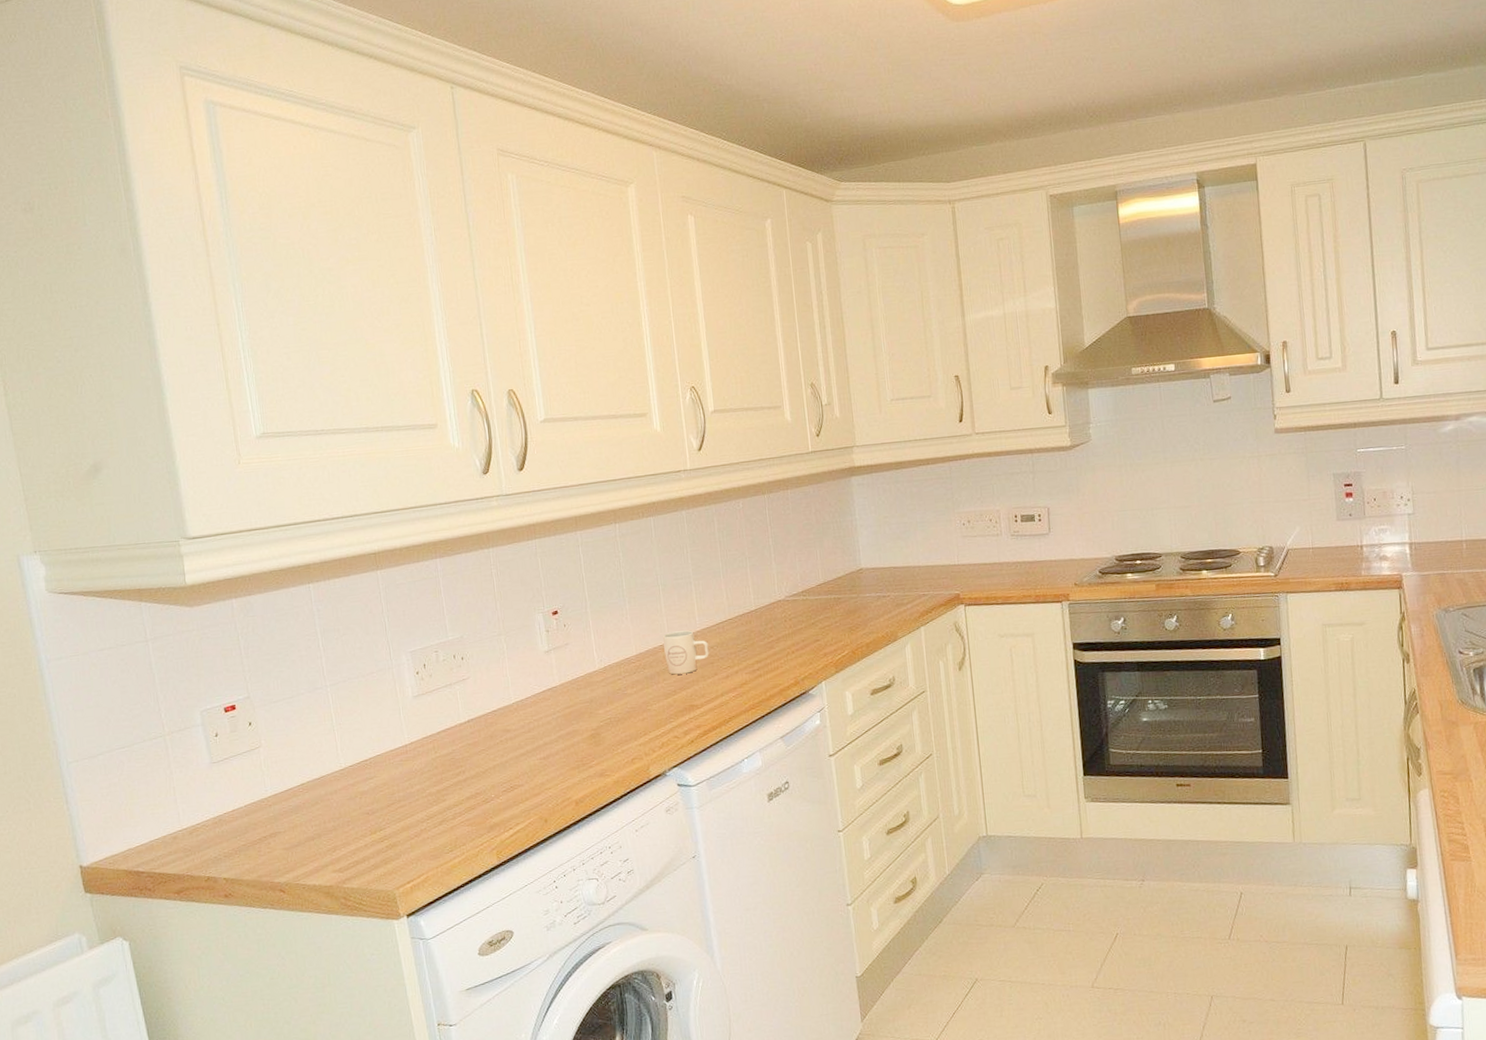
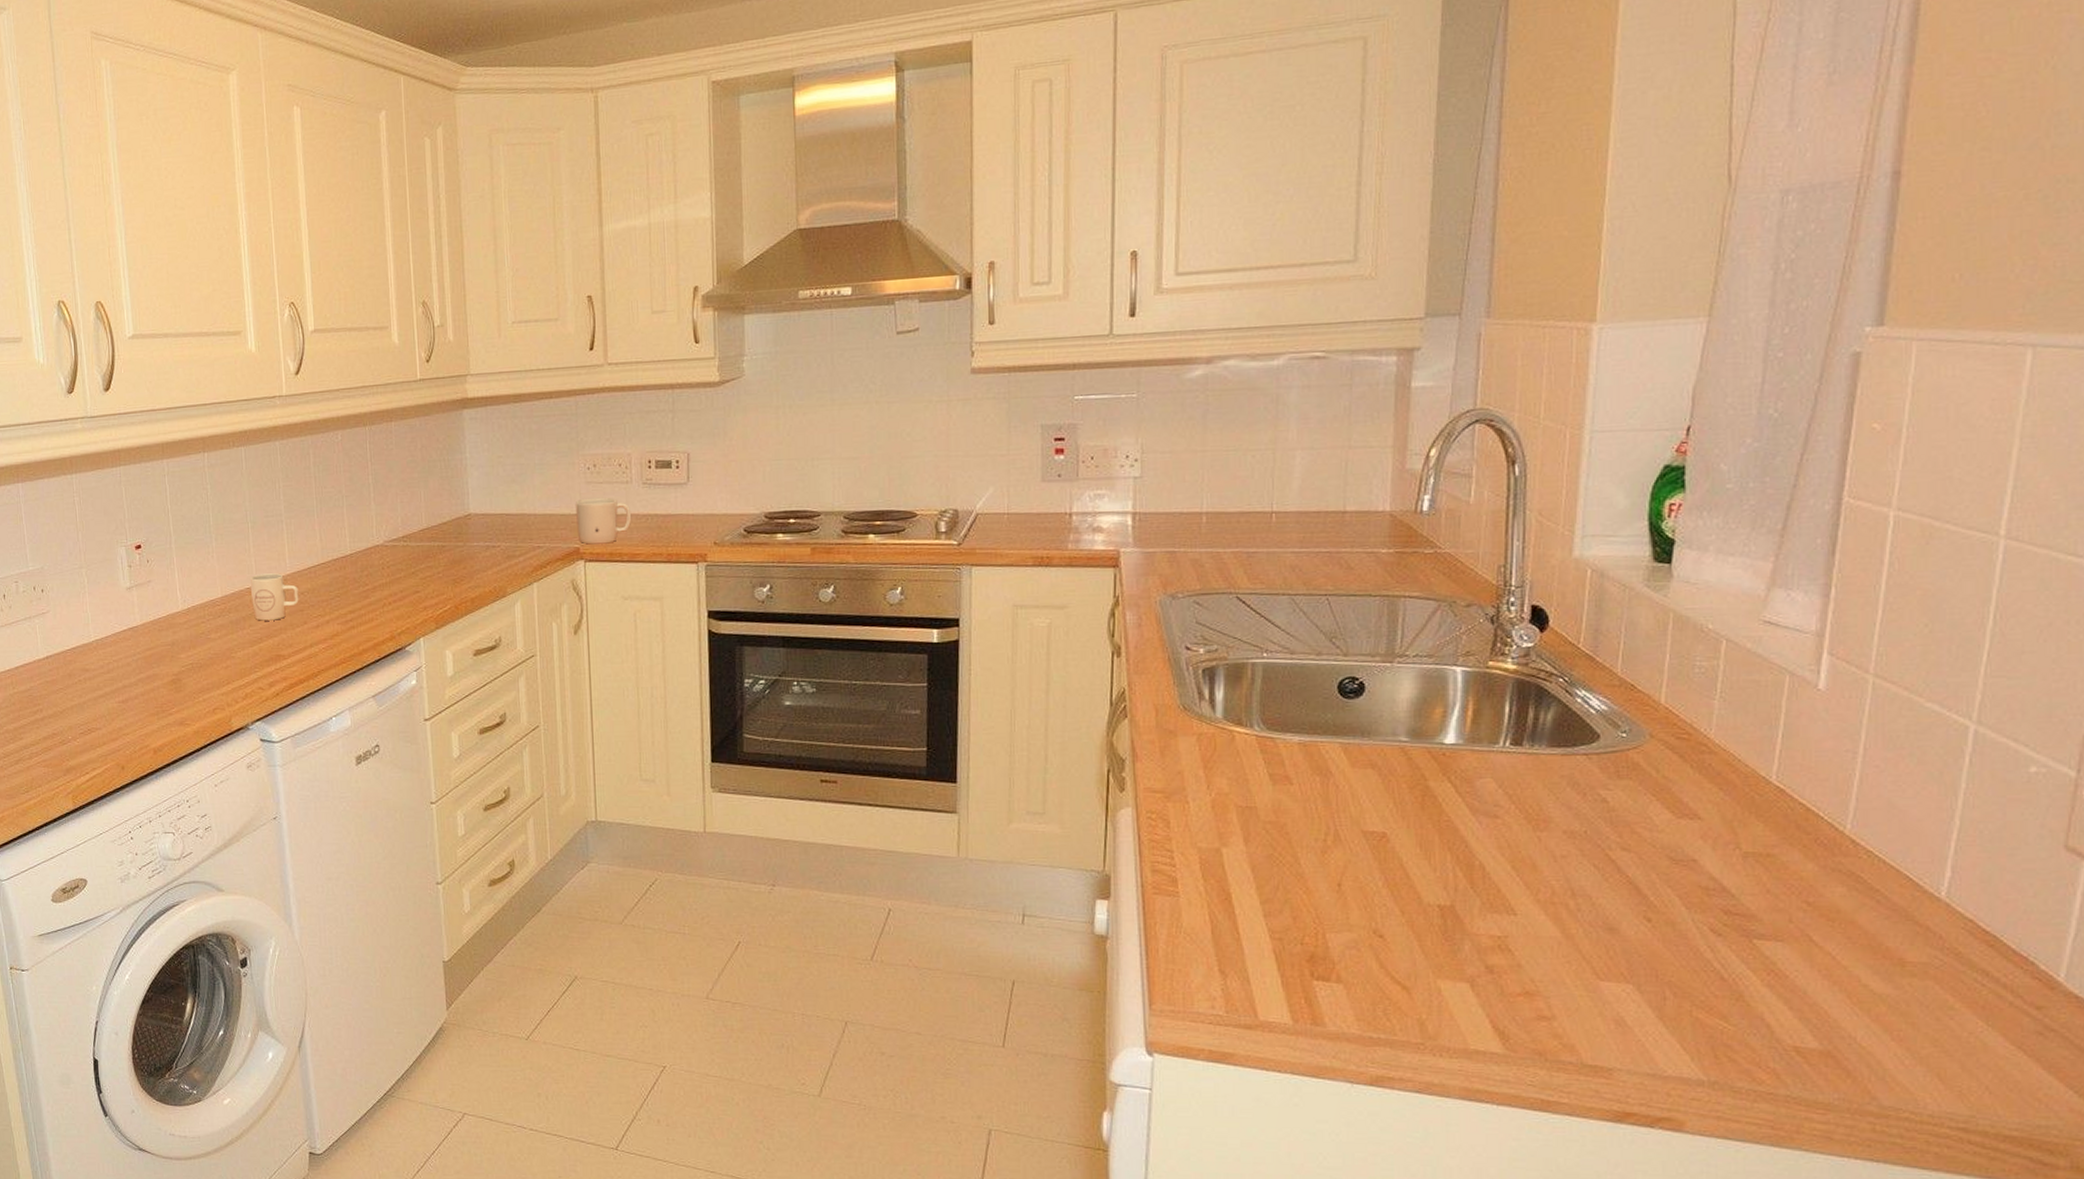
mug: none [954,549,1004,591] -> present [576,497,632,545]

